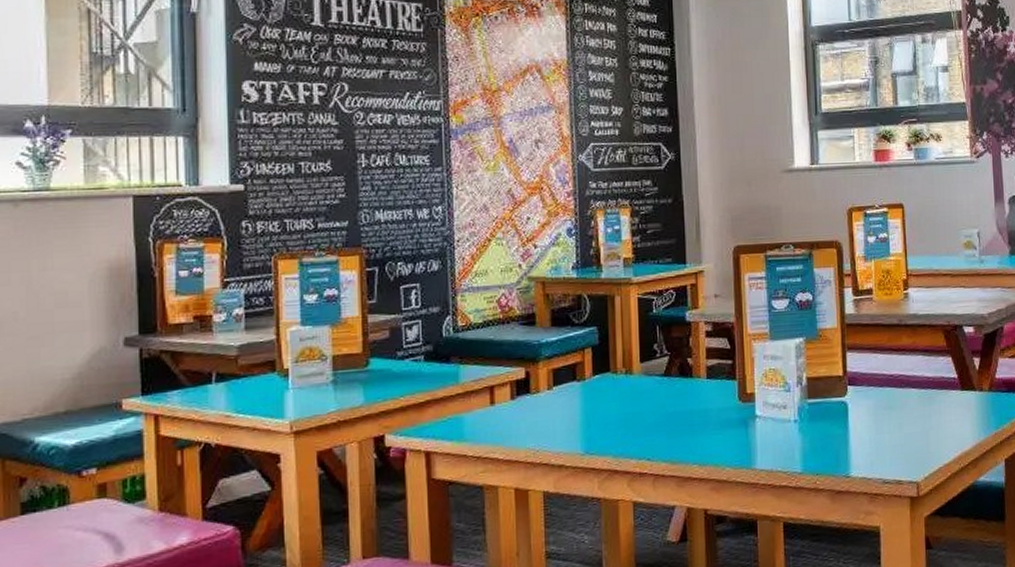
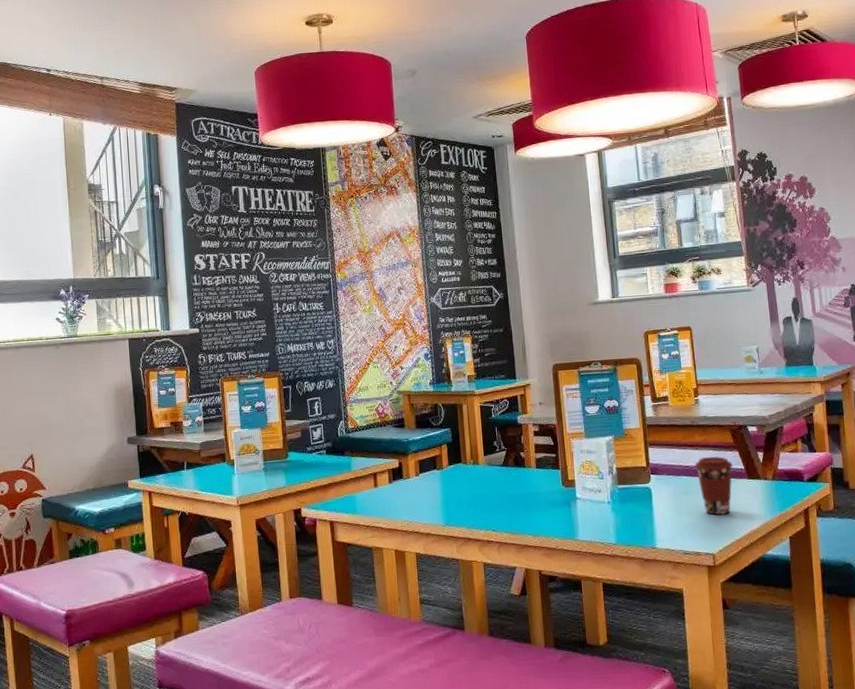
coffee cup: none [900,363,945,435] -> present [694,456,733,515]

